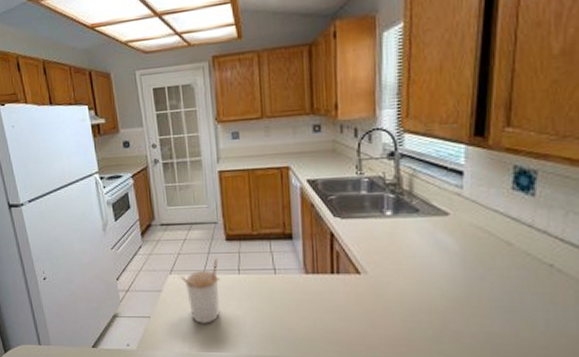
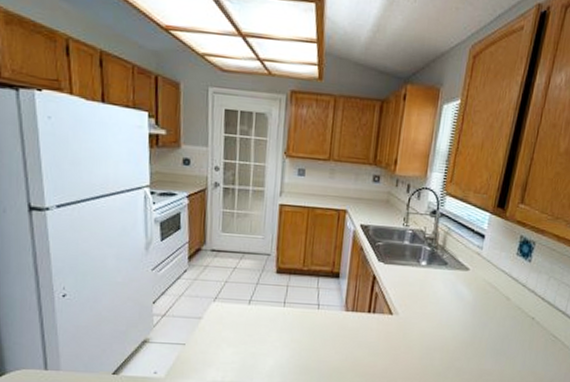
utensil holder: present [178,258,220,324] -> none [222,289,266,354]

